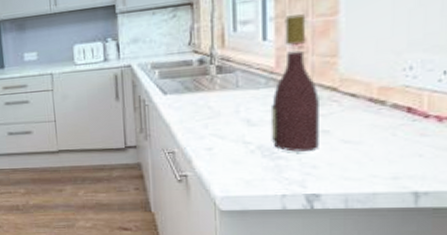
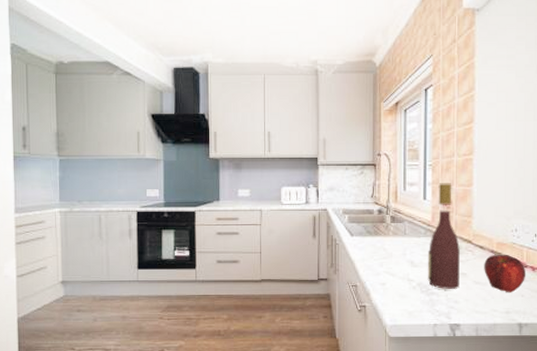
apple: none [357,101,428,153] -> present [484,254,526,293]

